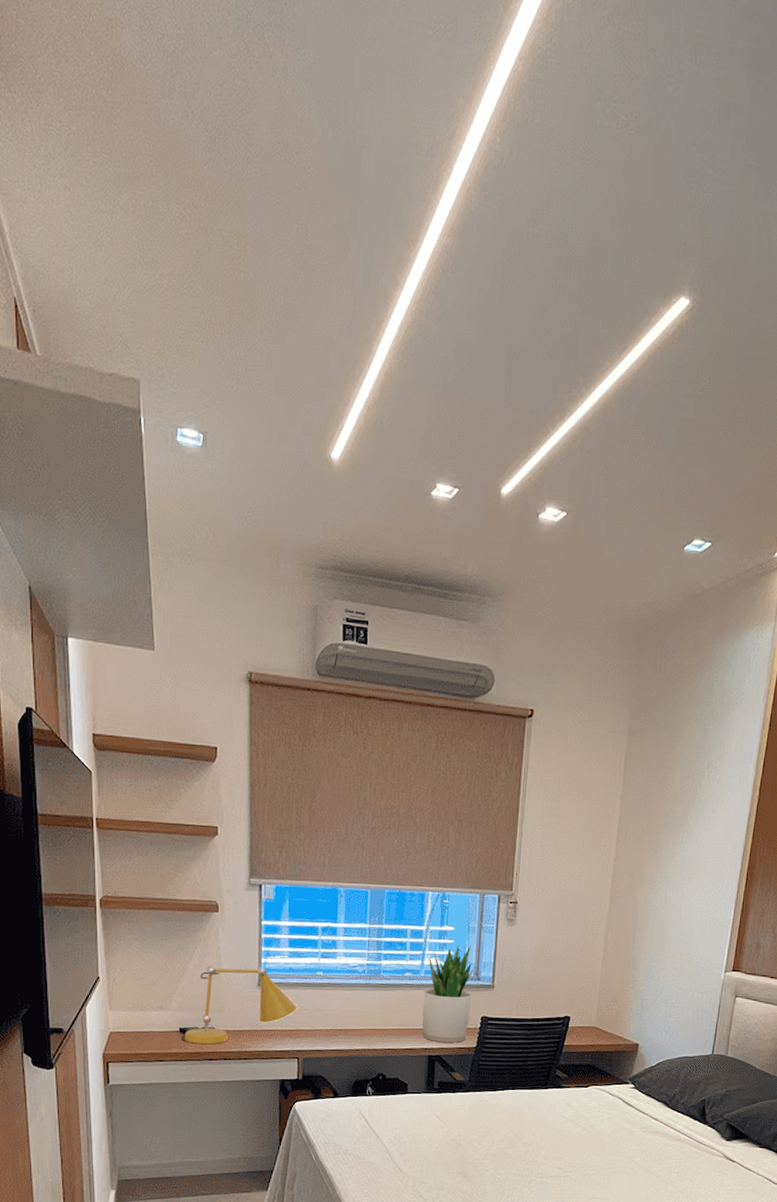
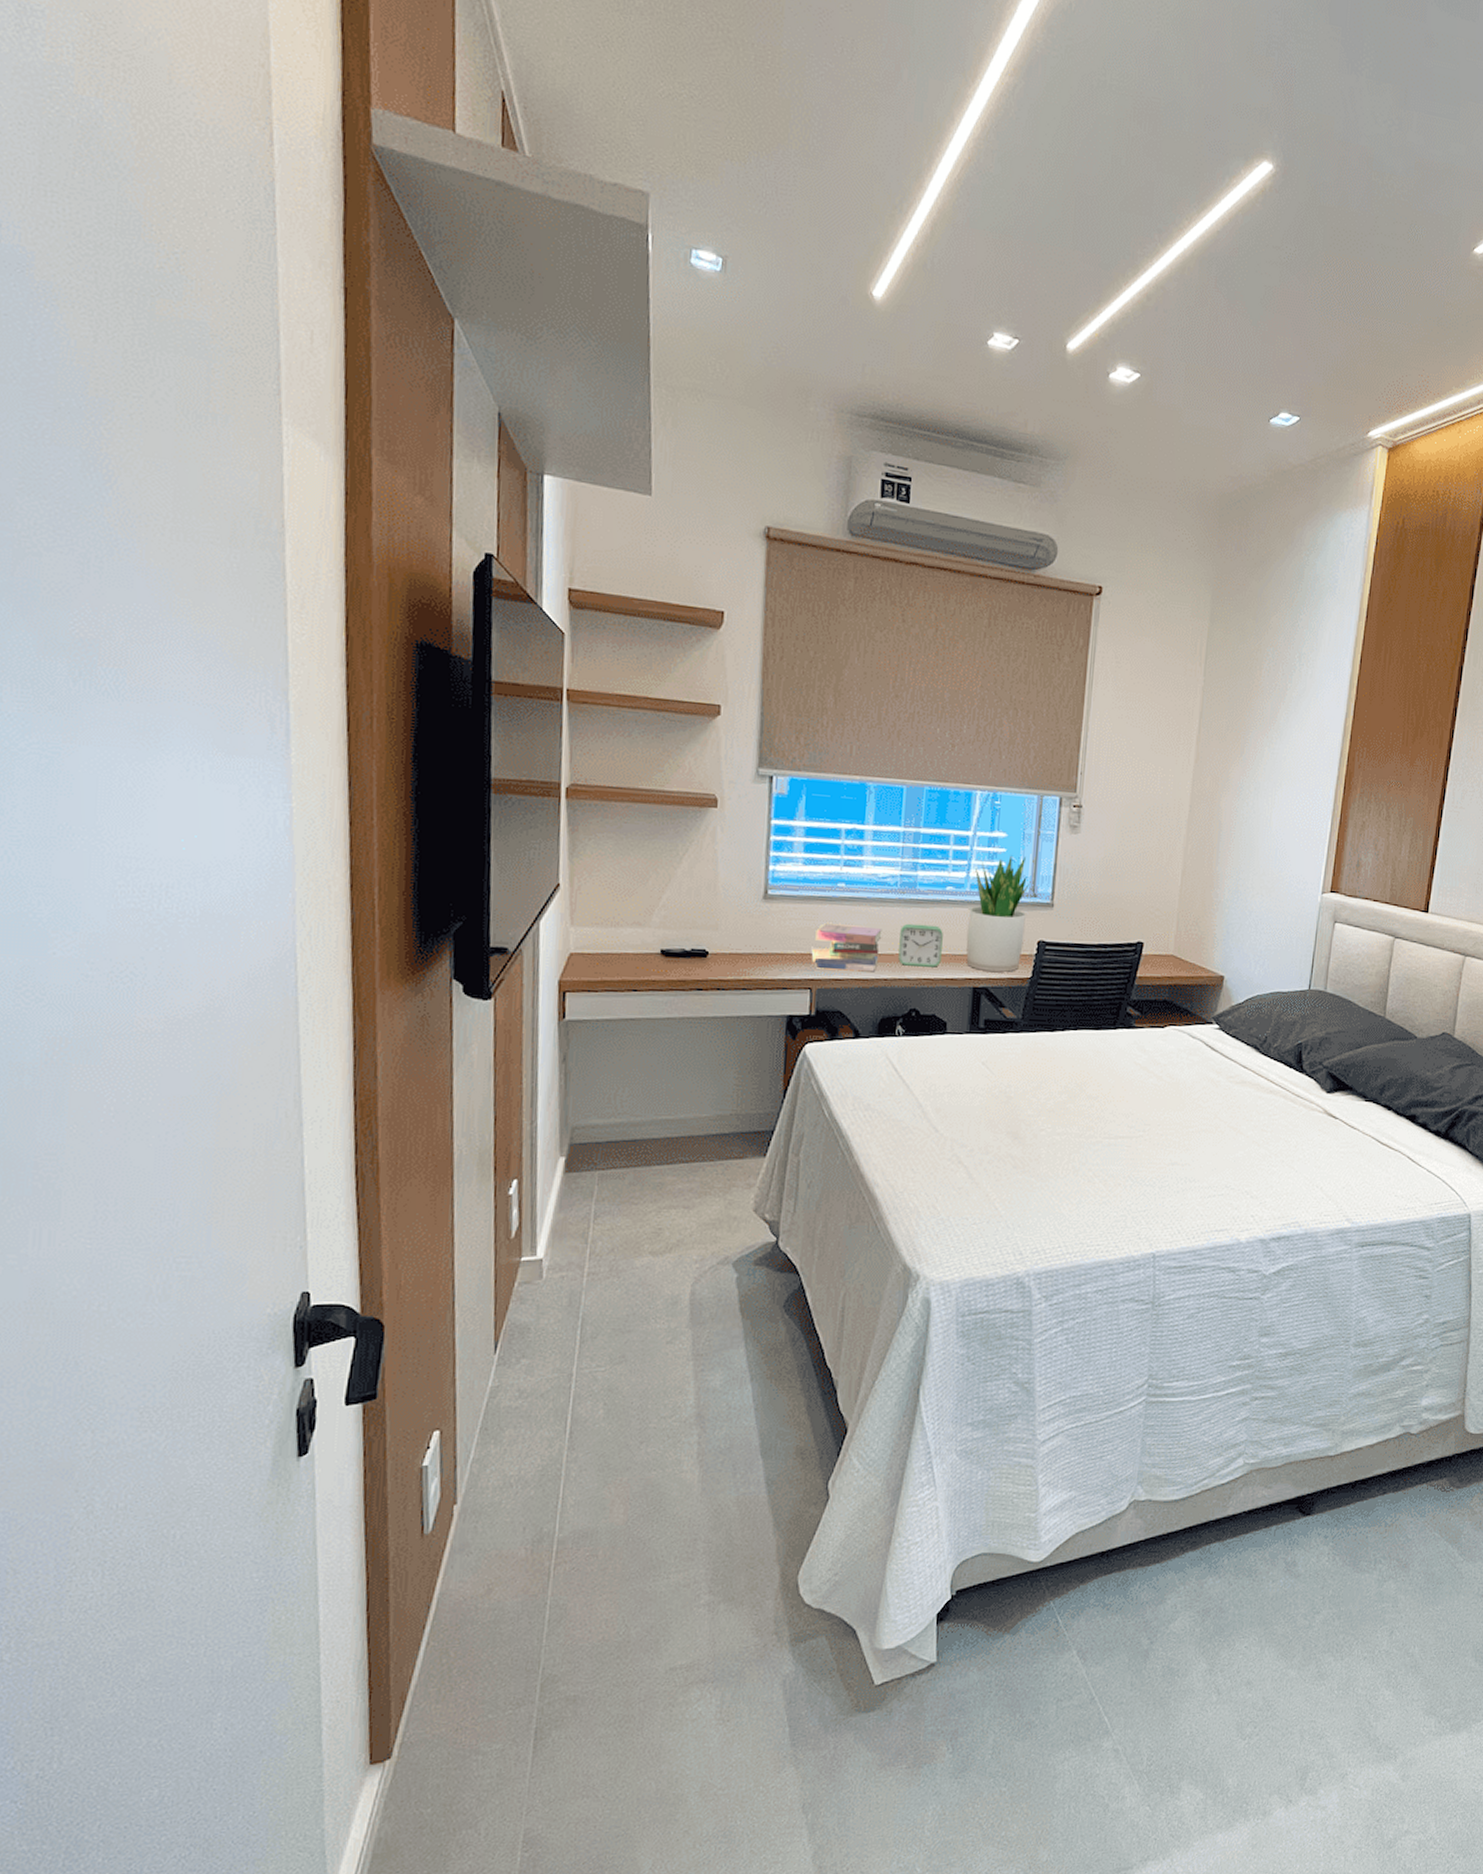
table lamp: present [182,965,297,1045] -> none [663,872,812,971]
books: none [297,1005,354,1044] -> present [811,923,883,972]
alarm clock: none [367,1004,403,1040] -> present [898,923,943,967]

